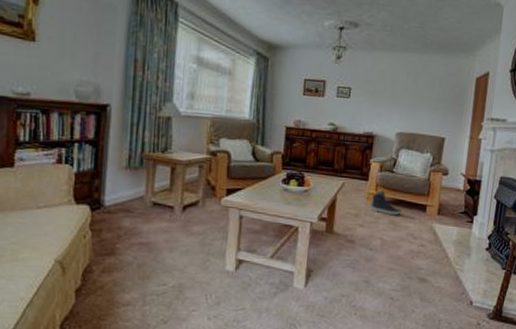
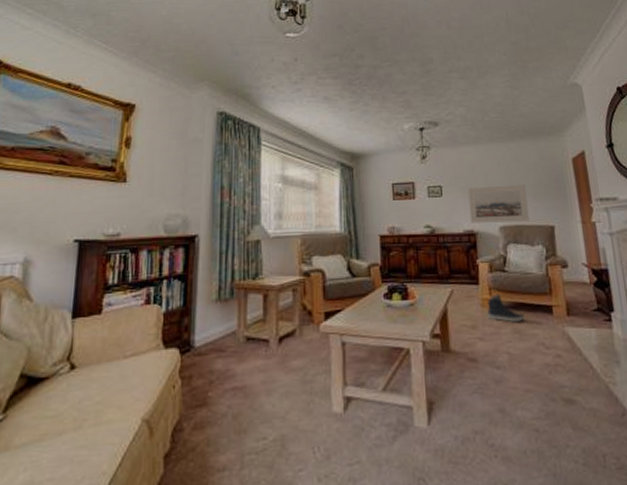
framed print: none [371,93,428,131] -> present [467,184,529,223]

